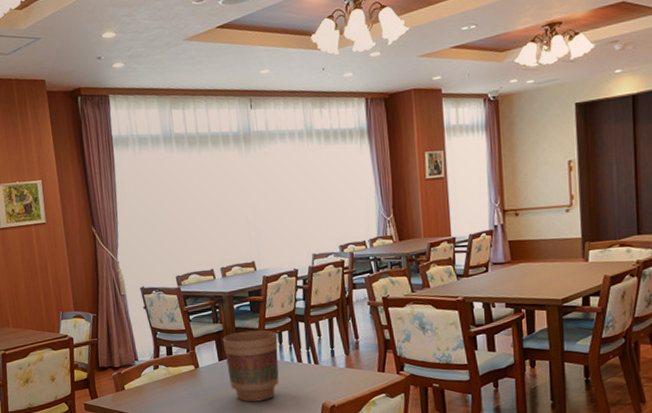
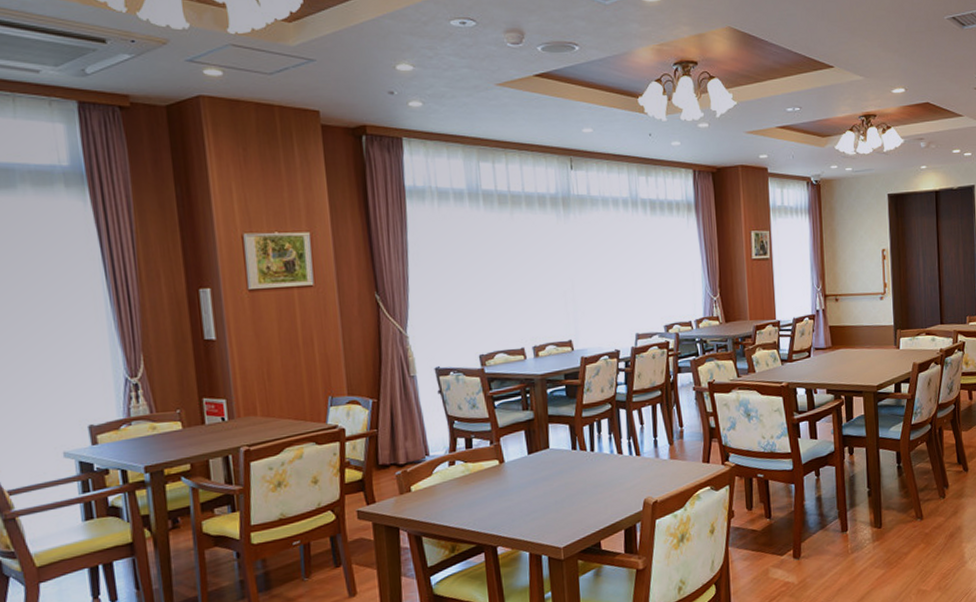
flower pot: present [222,330,279,402] -> none [532,418,597,501]

